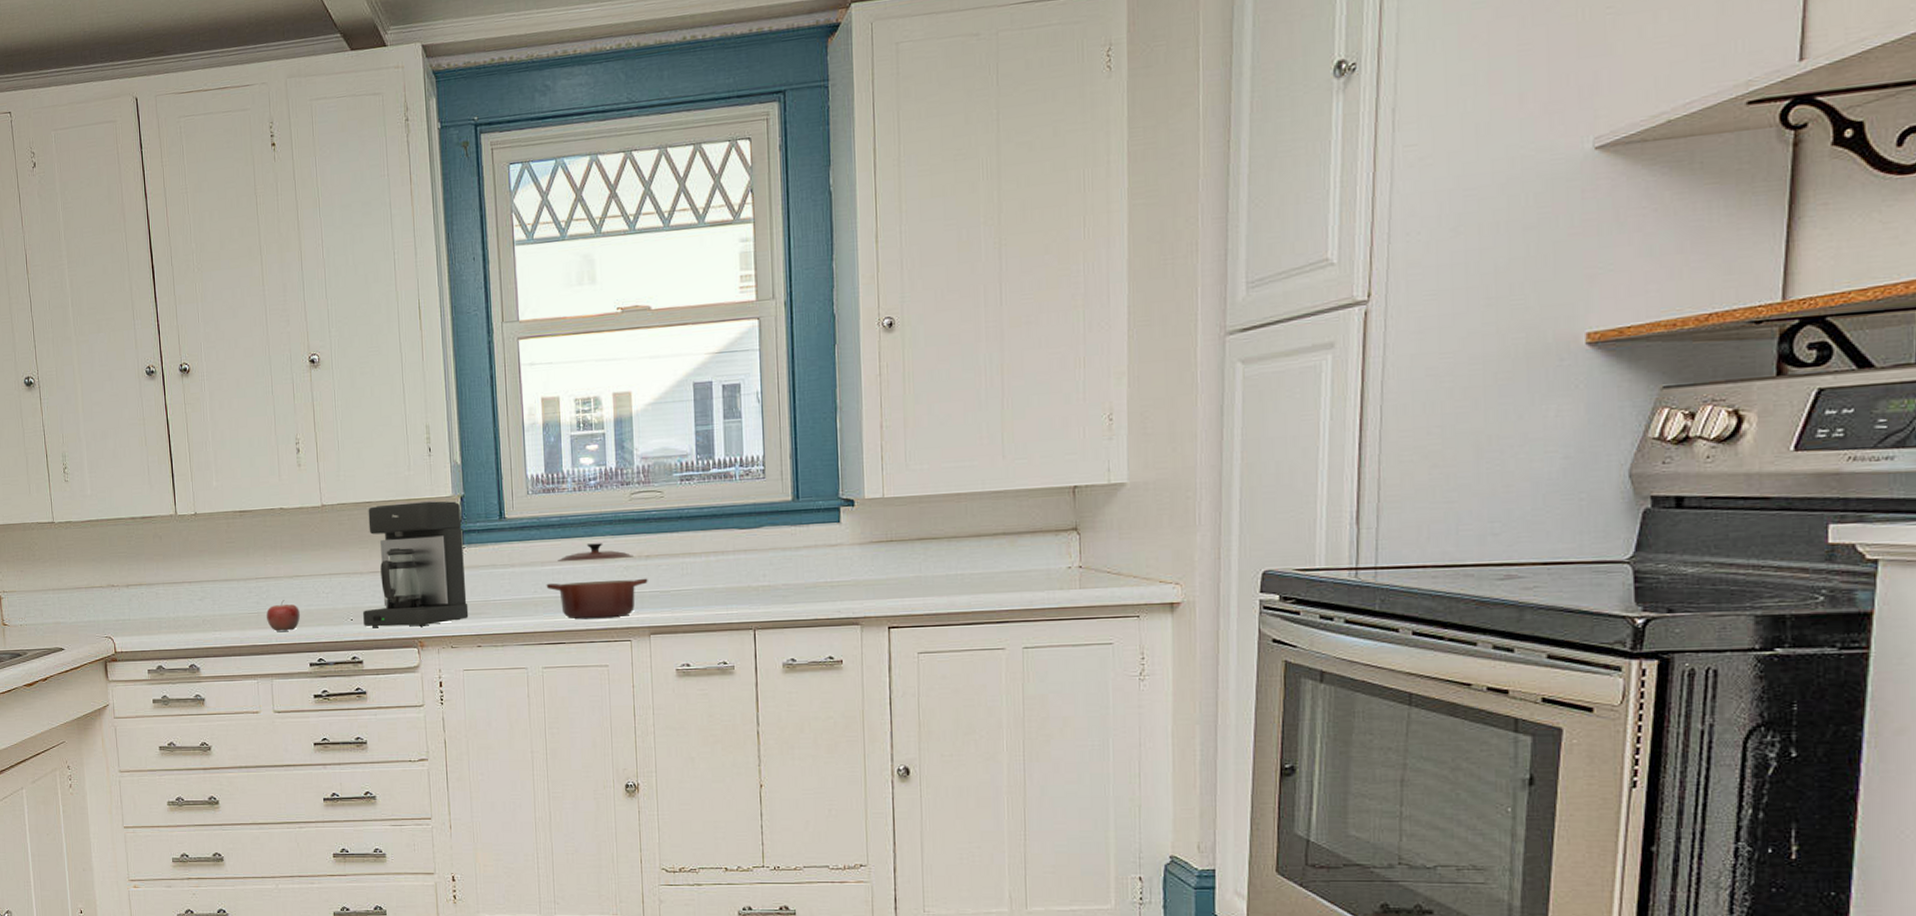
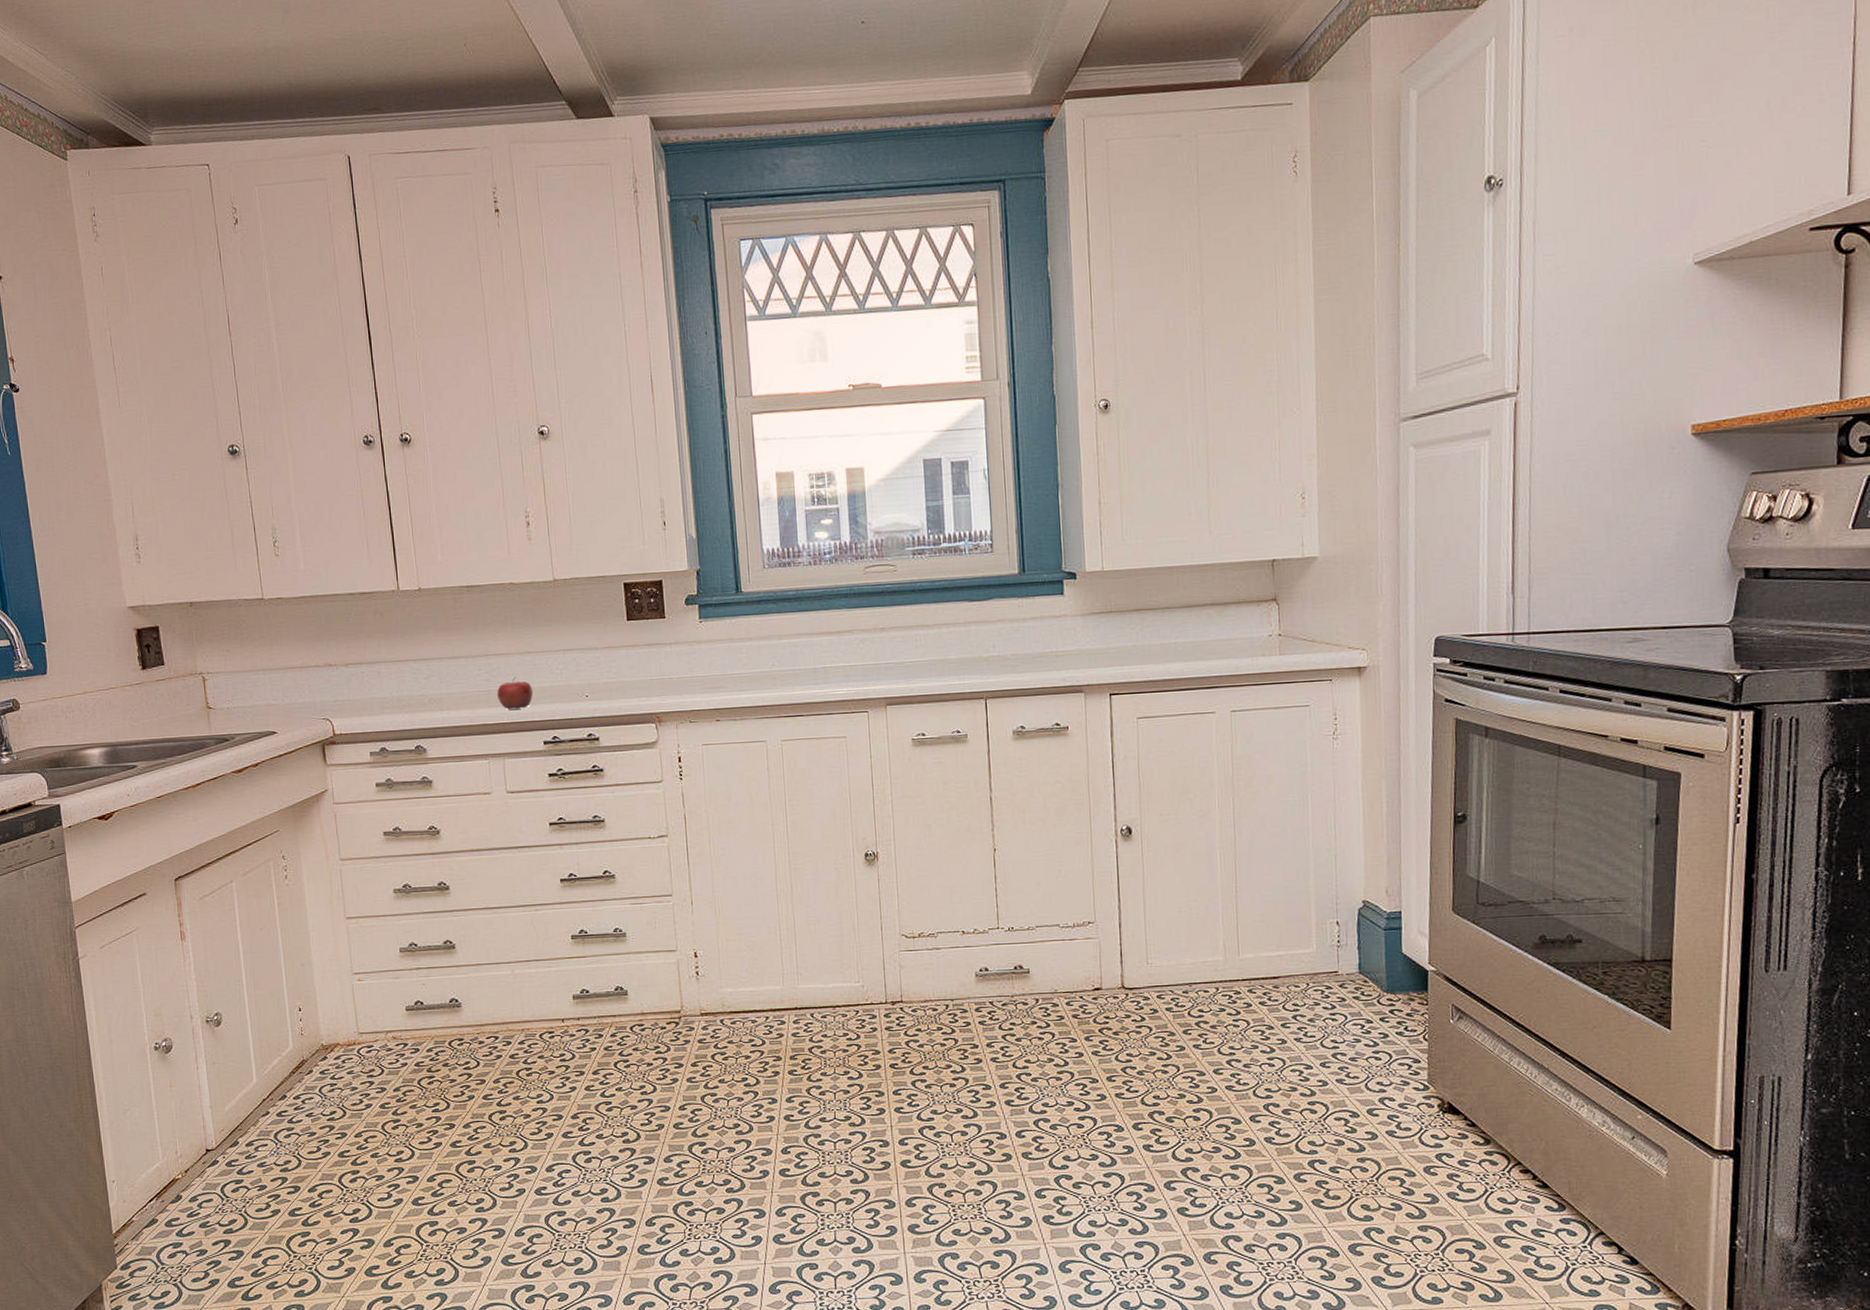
coffee maker: present [363,501,469,627] -> none [599,575,707,703]
saucepan: present [546,543,648,619] -> none [783,616,883,691]

